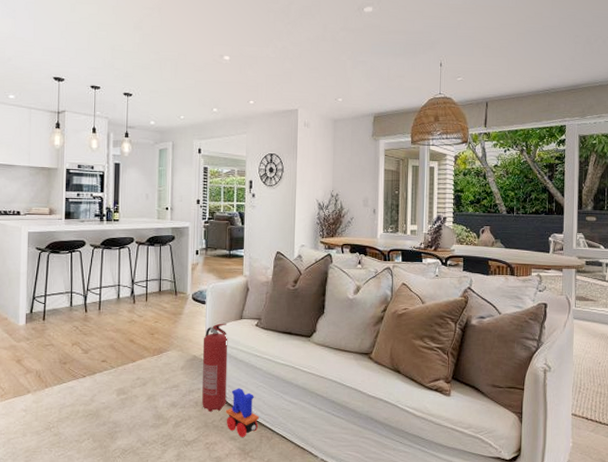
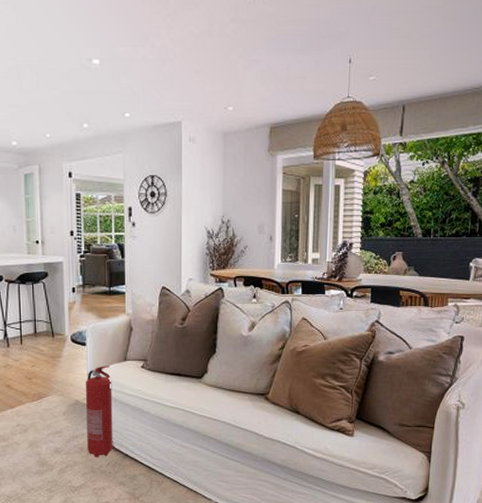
toy train: present [226,388,259,437] -> none [113,433,148,482]

